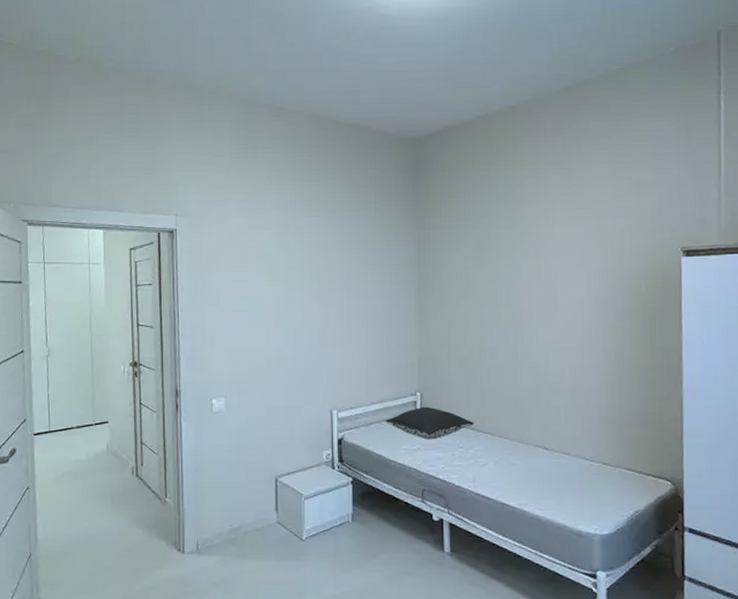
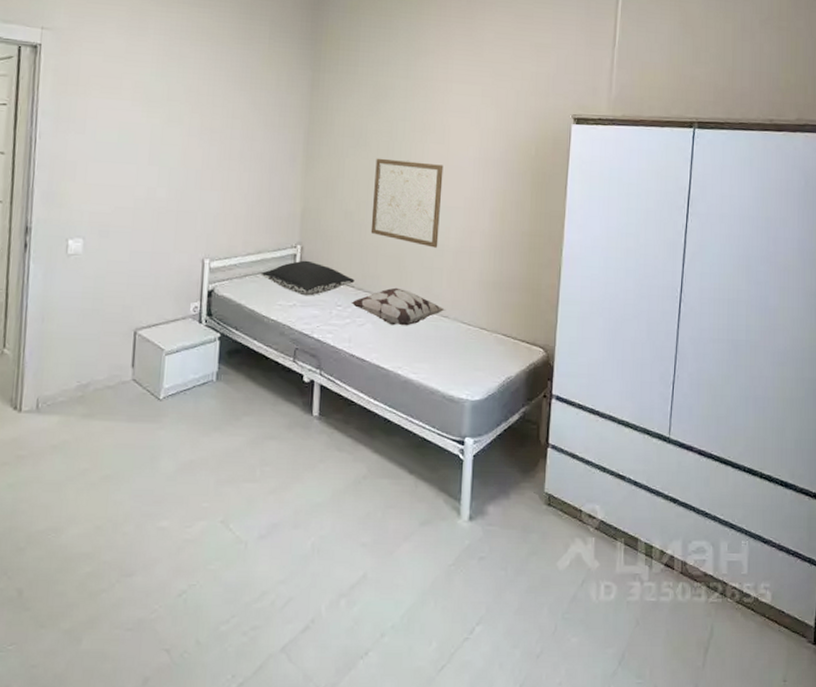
decorative pillow: none [472,428,567,464] -> present [351,287,446,326]
wall art: none [485,305,554,388] -> present [370,158,444,248]

